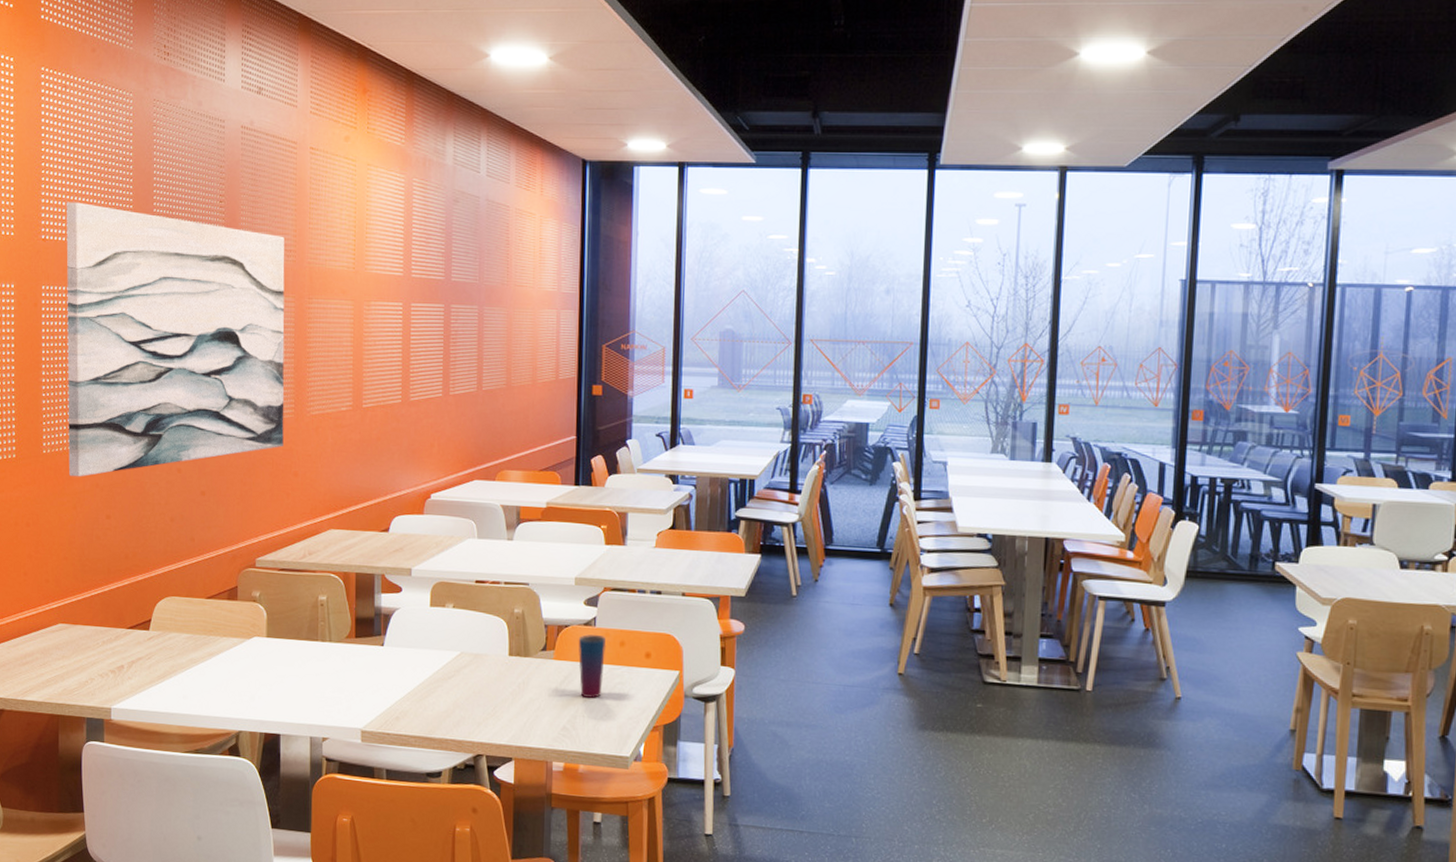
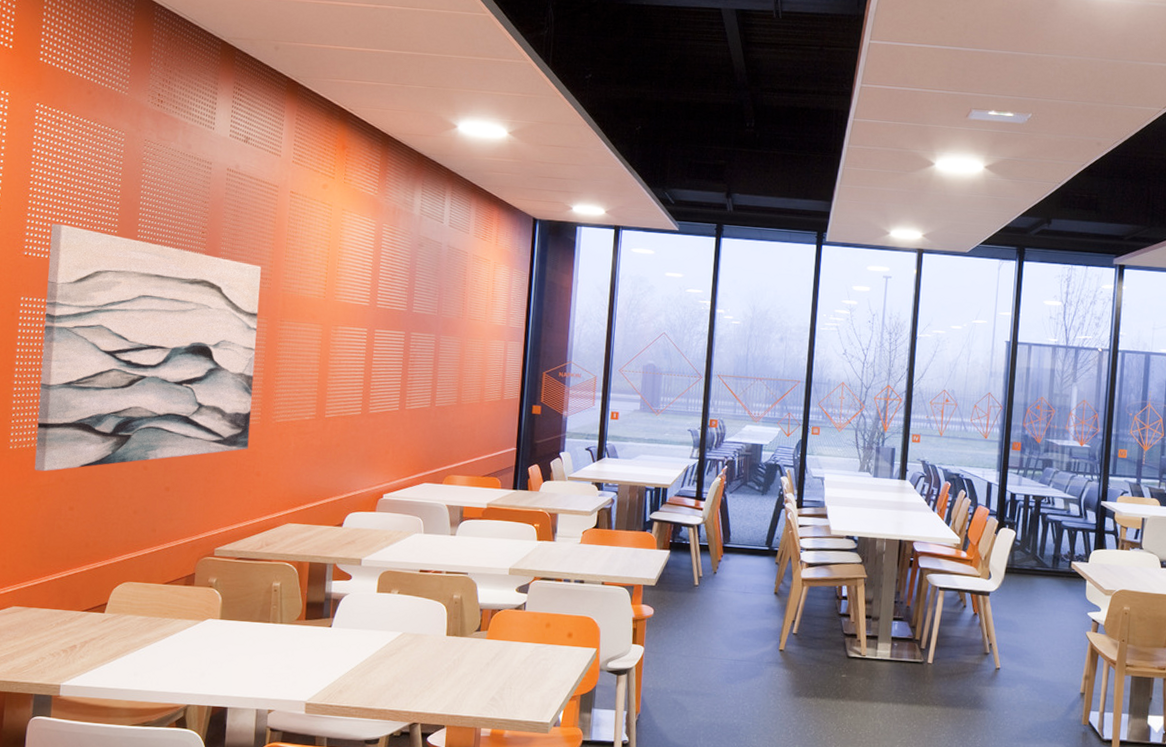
cup: present [578,634,607,698] -> none [509,617,534,672]

